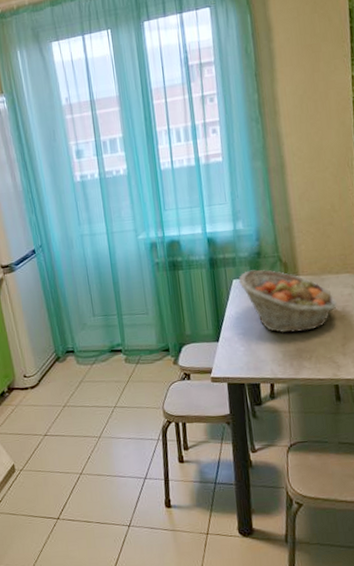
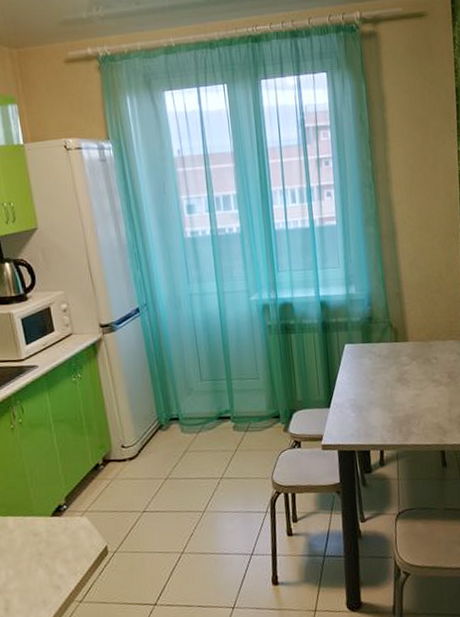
fruit basket: present [238,269,337,333] -> none [350,334,444,399]

